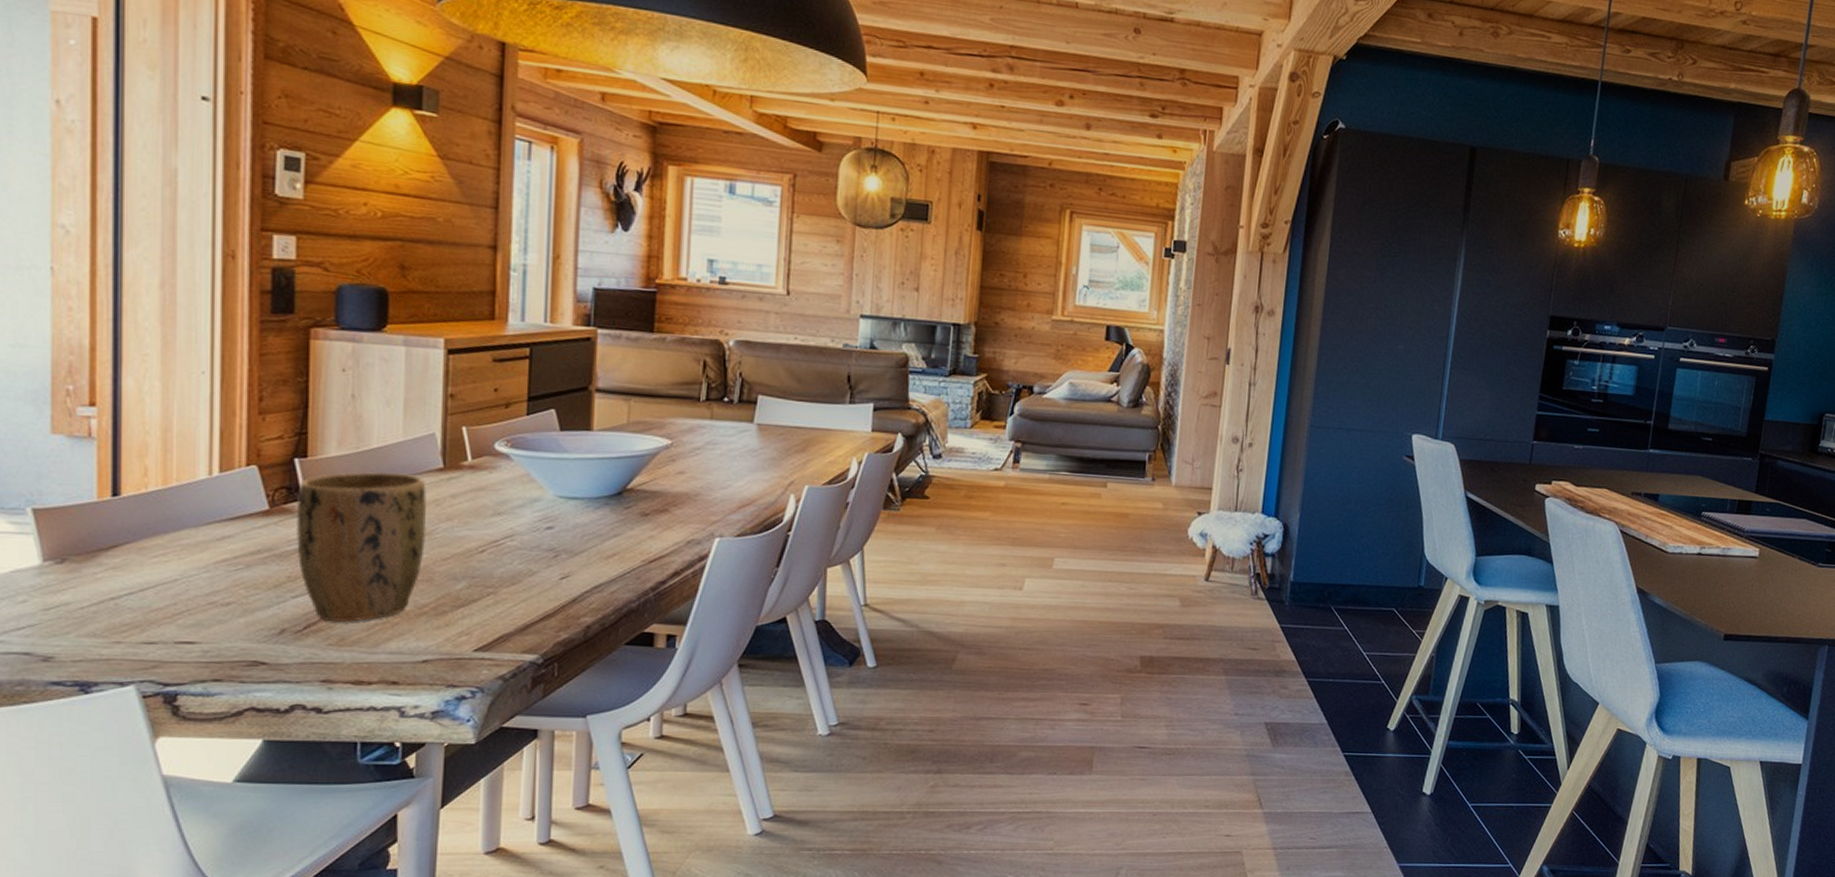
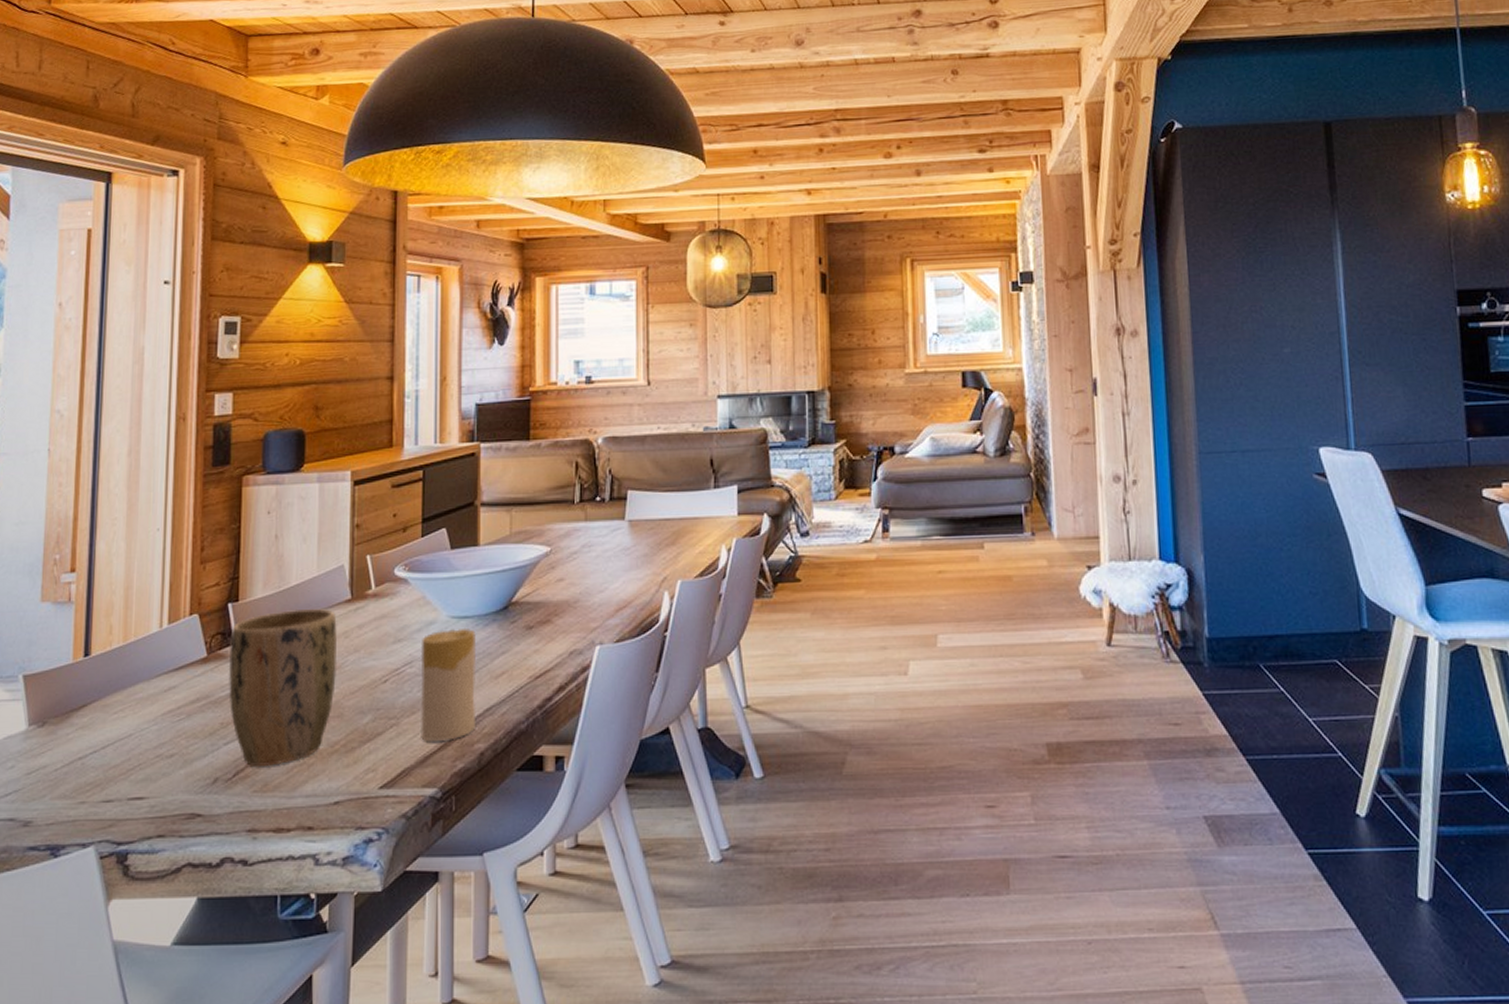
candle: none [521,508,587,612] -> present [420,627,477,741]

